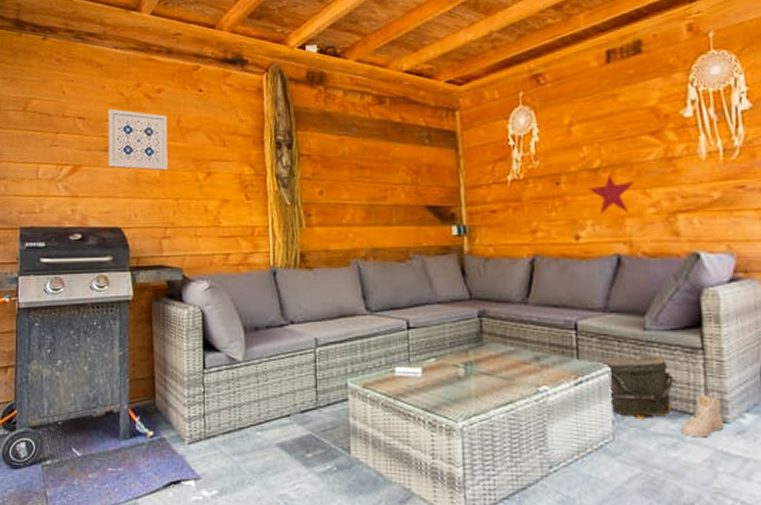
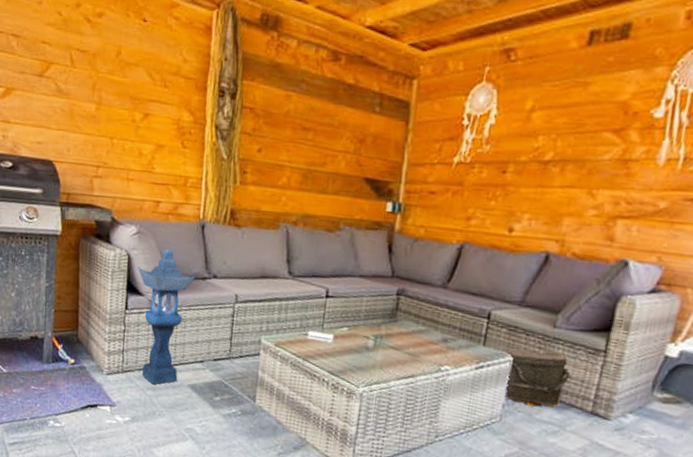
wall art: present [108,109,168,171] -> none [41,29,107,106]
lantern: none [212,299,273,449] -> present [138,248,196,385]
decorative star: present [588,174,635,214] -> none [534,169,584,212]
sneaker: present [681,395,723,436] -> none [564,392,609,429]

